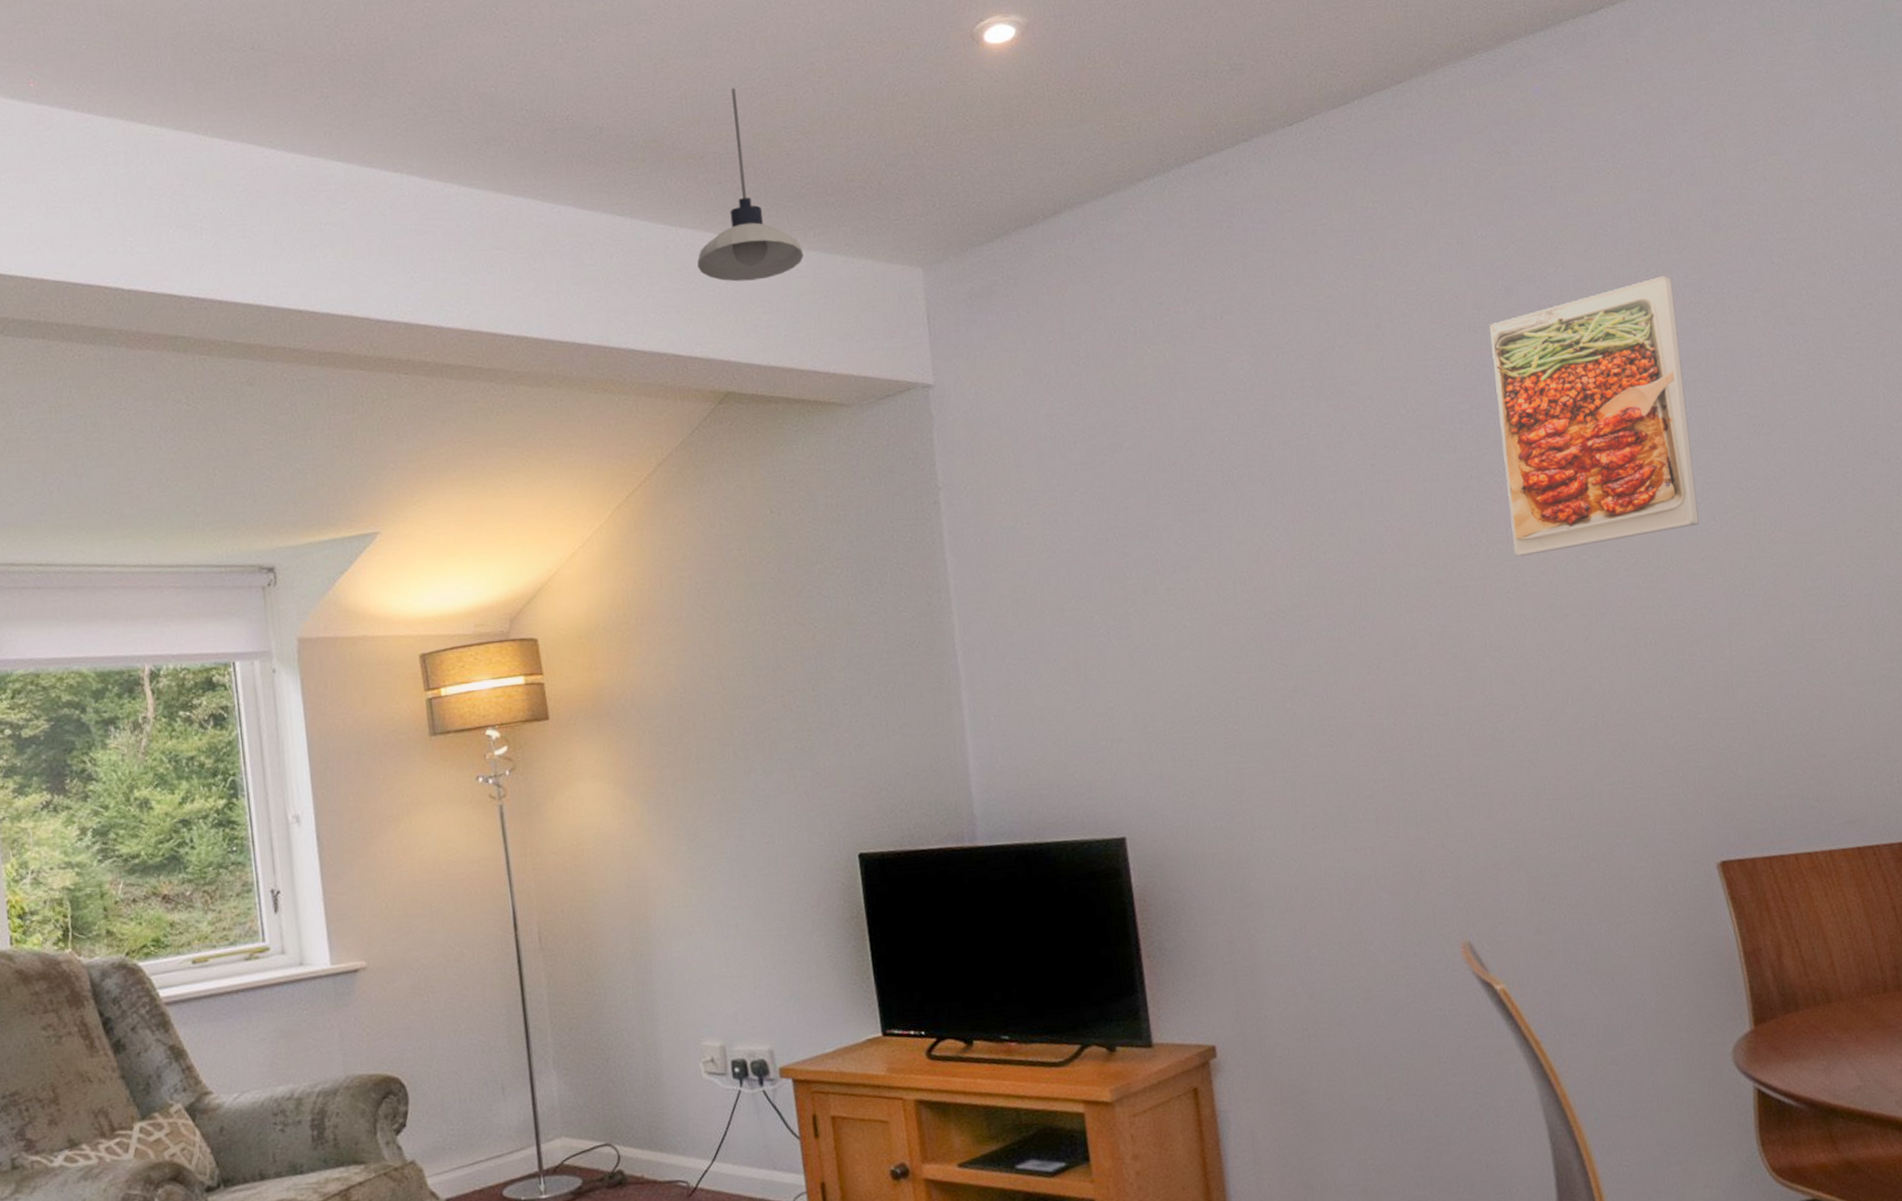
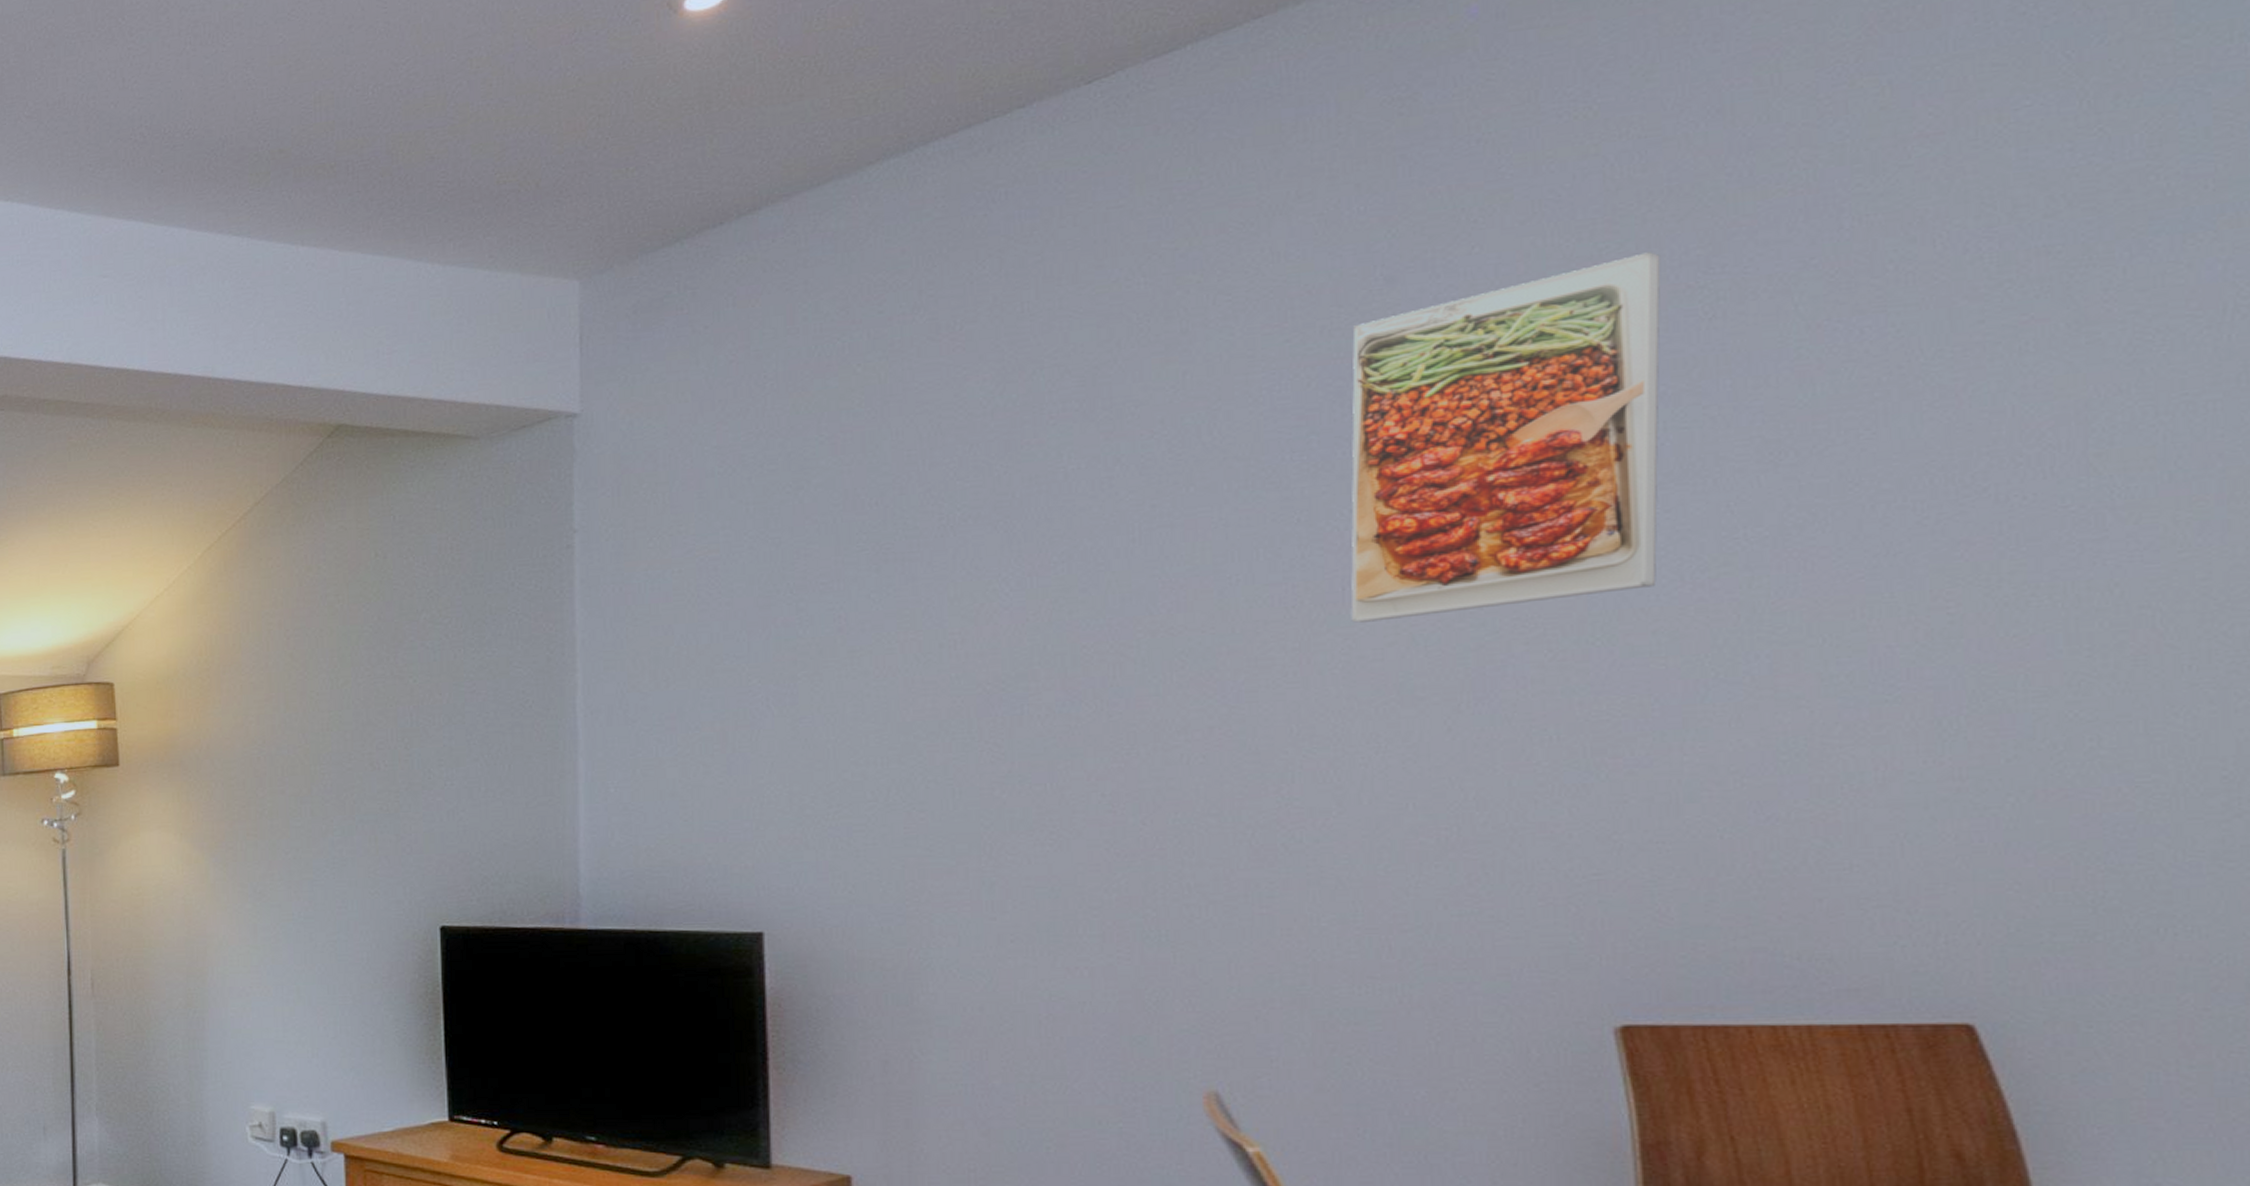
pendant light: present [697,88,804,282] -> none [317,86,439,303]

